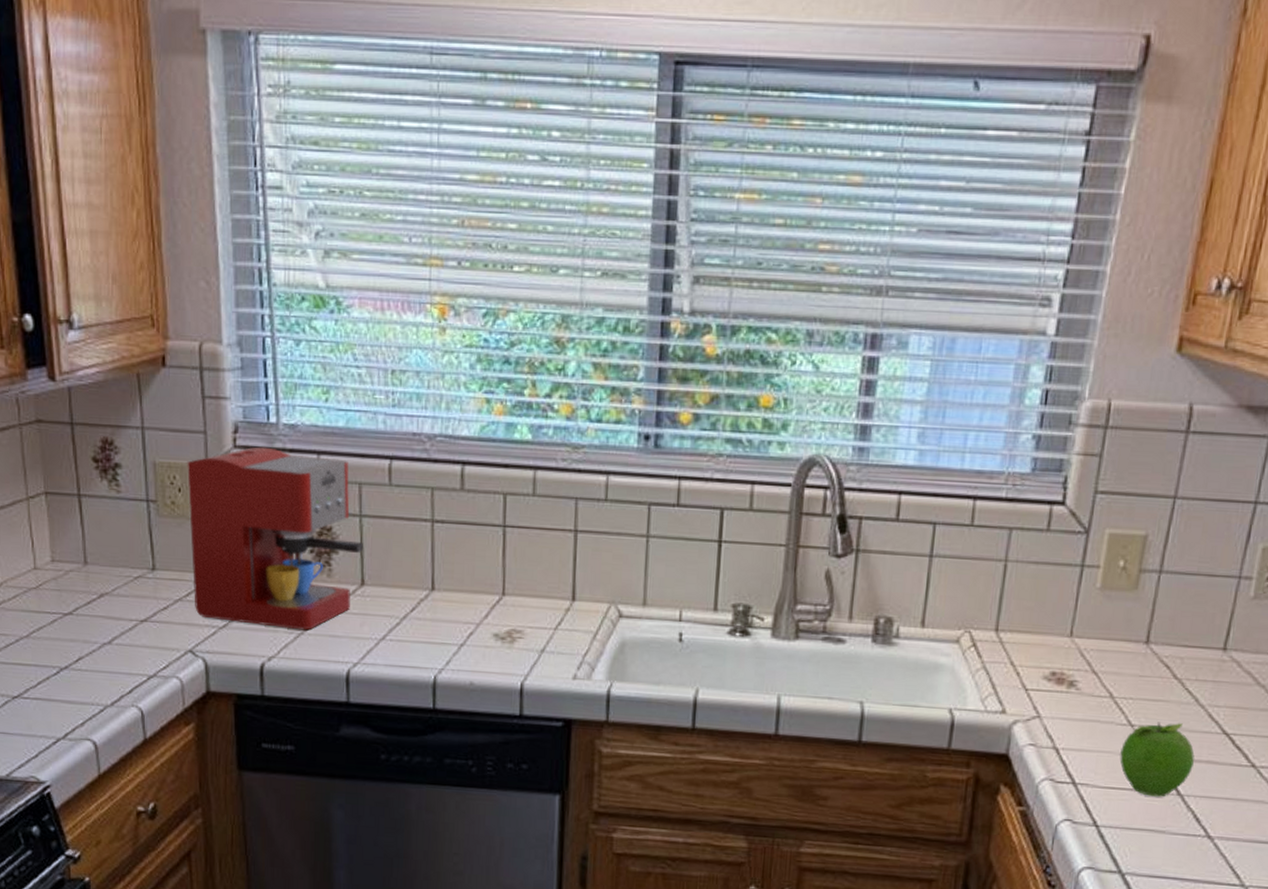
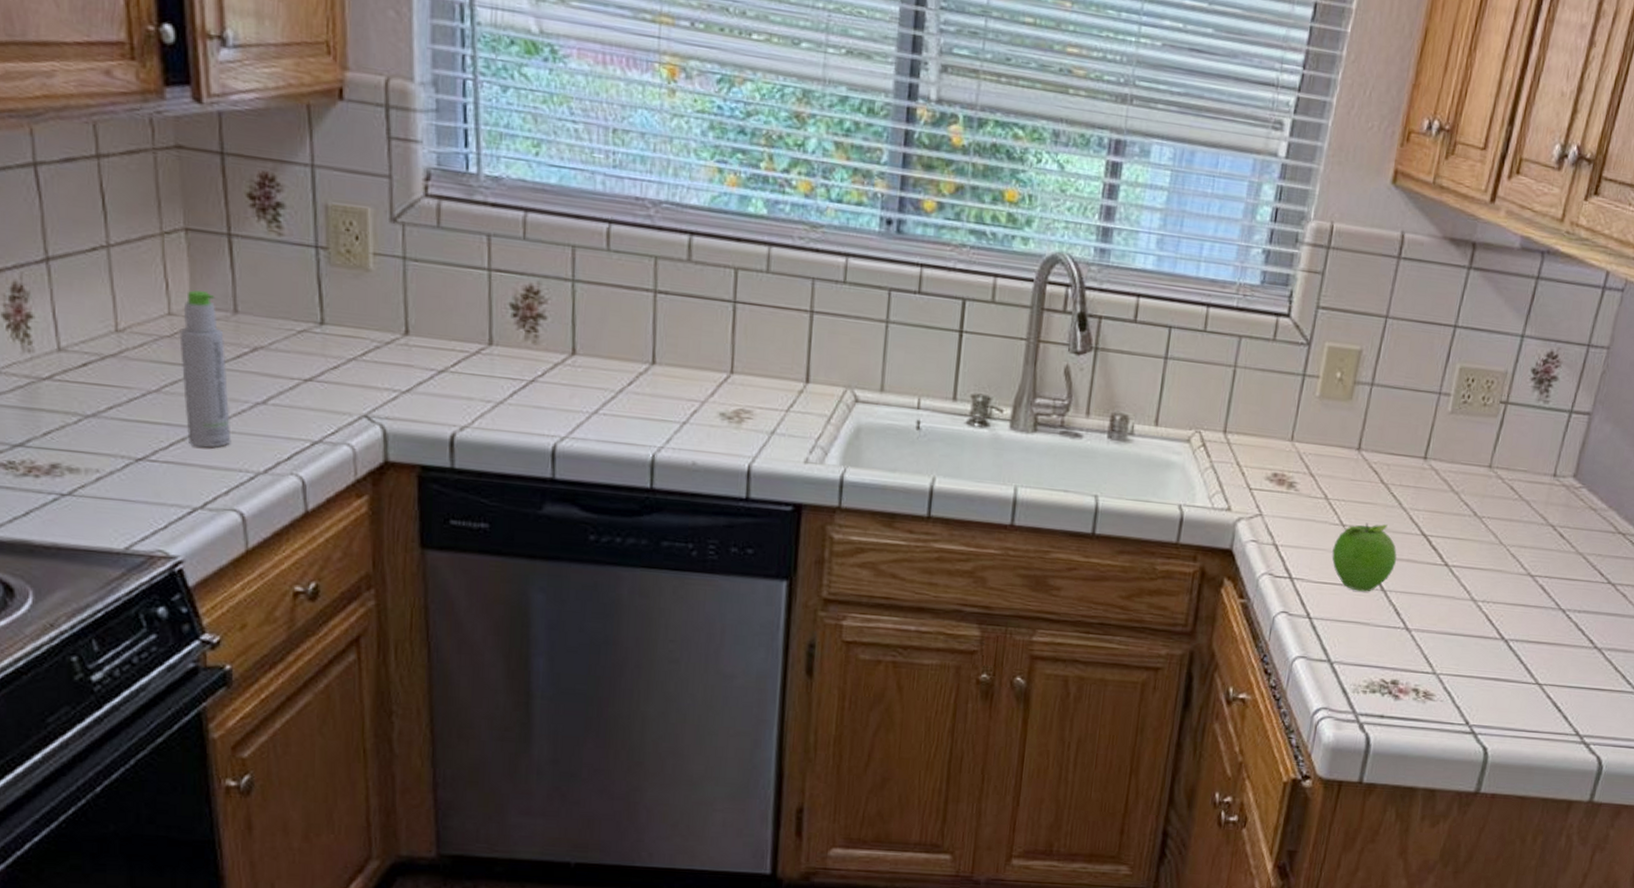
bottle: none [43,546,85,685] -> present [179,290,232,448]
coffee maker: present [187,446,363,631] -> none [367,197,575,400]

